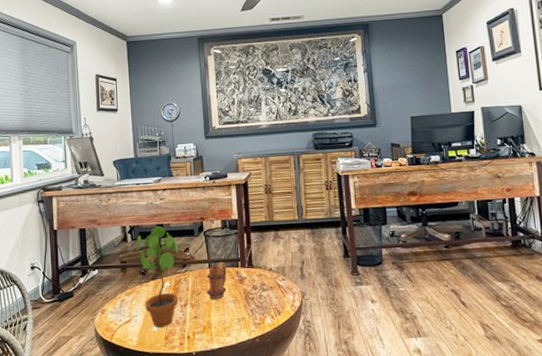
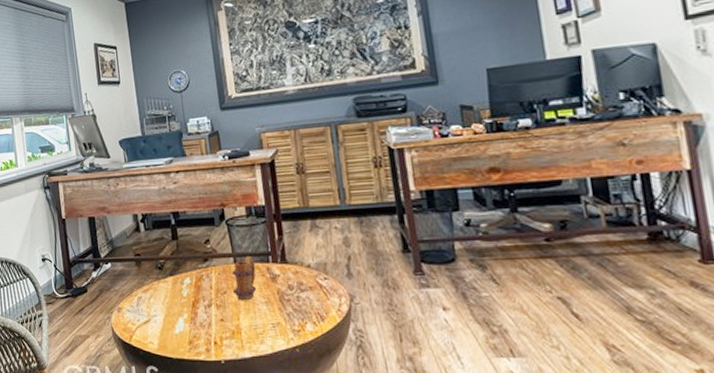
potted plant: present [136,226,179,328] -> none [149,213,201,330]

